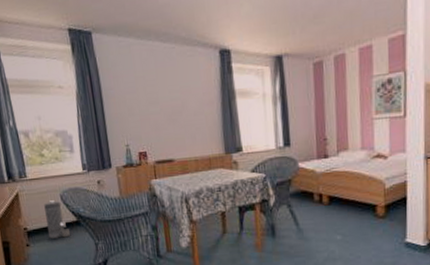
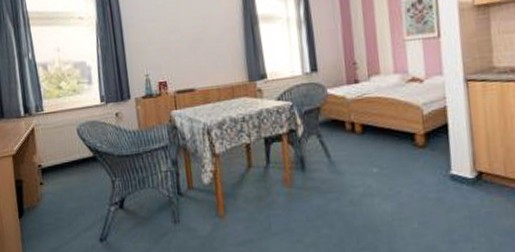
canister: present [44,200,70,239] -> none [60,135,86,176]

